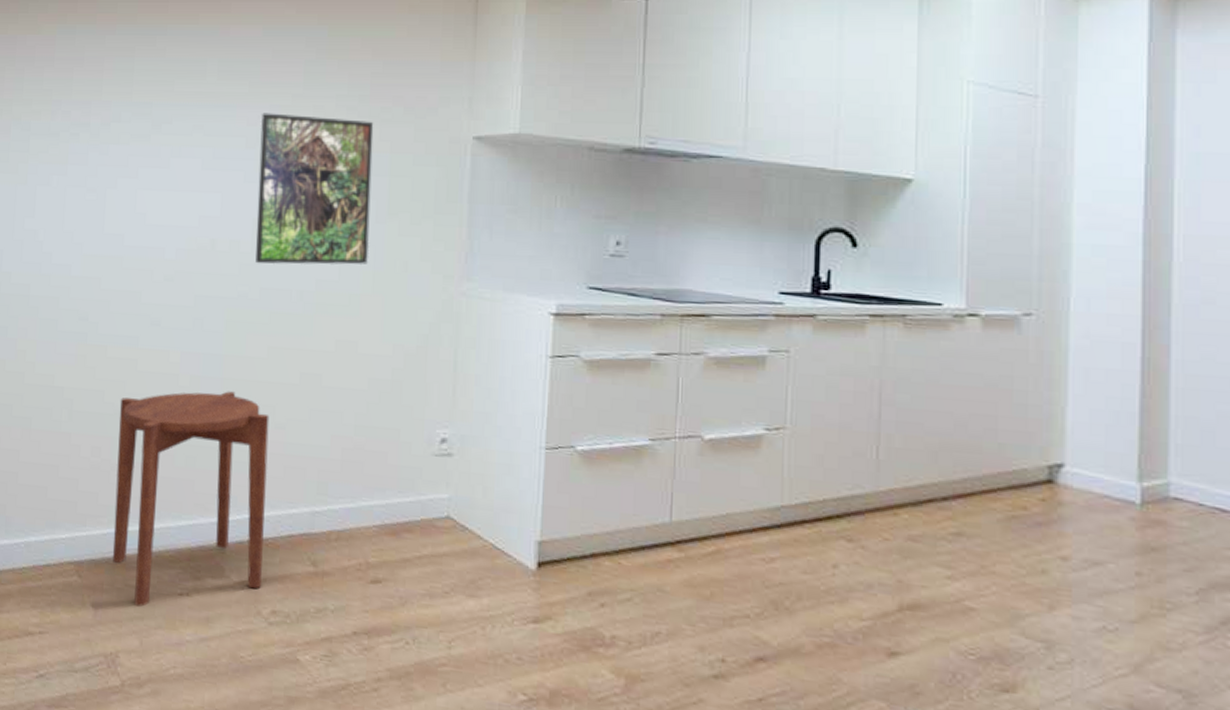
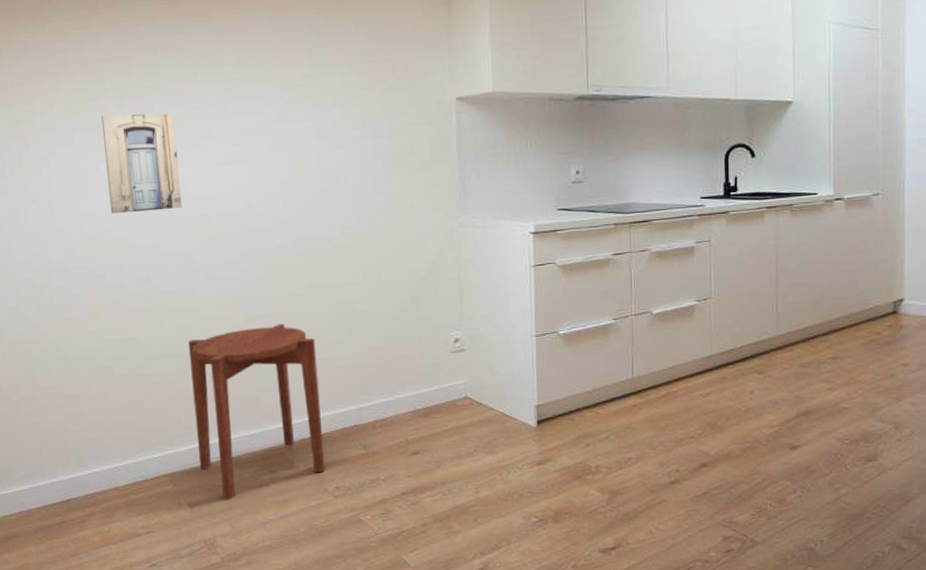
wall art: none [56,121,142,238] -> present [101,113,182,214]
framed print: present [255,113,374,265] -> none [277,92,381,219]

